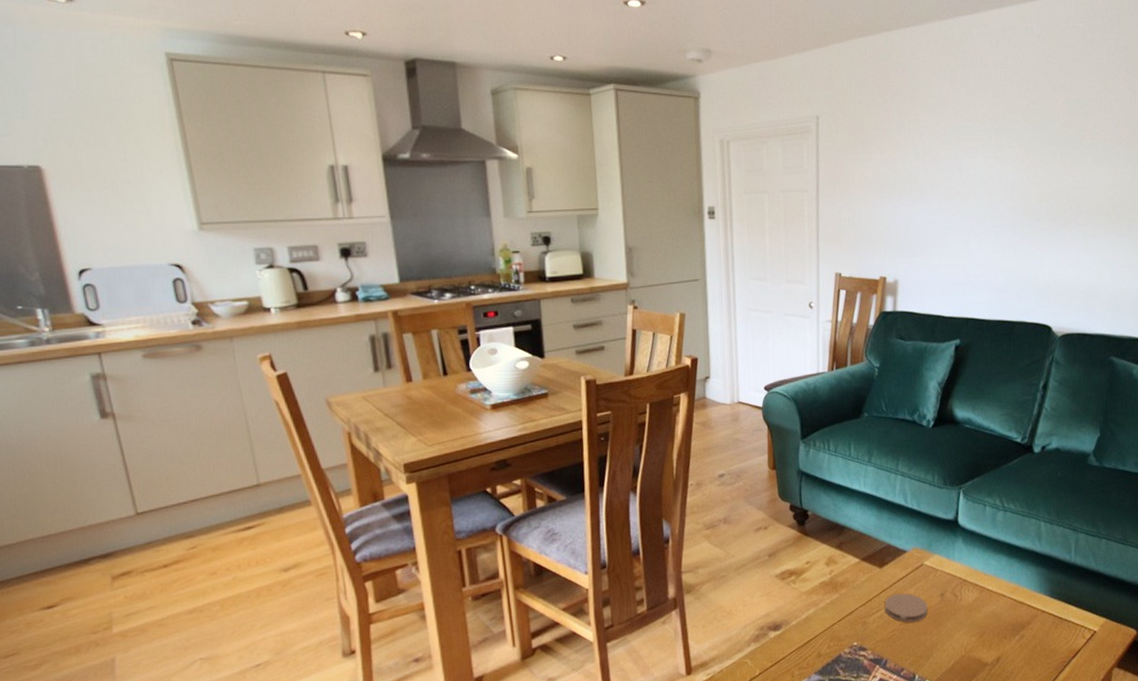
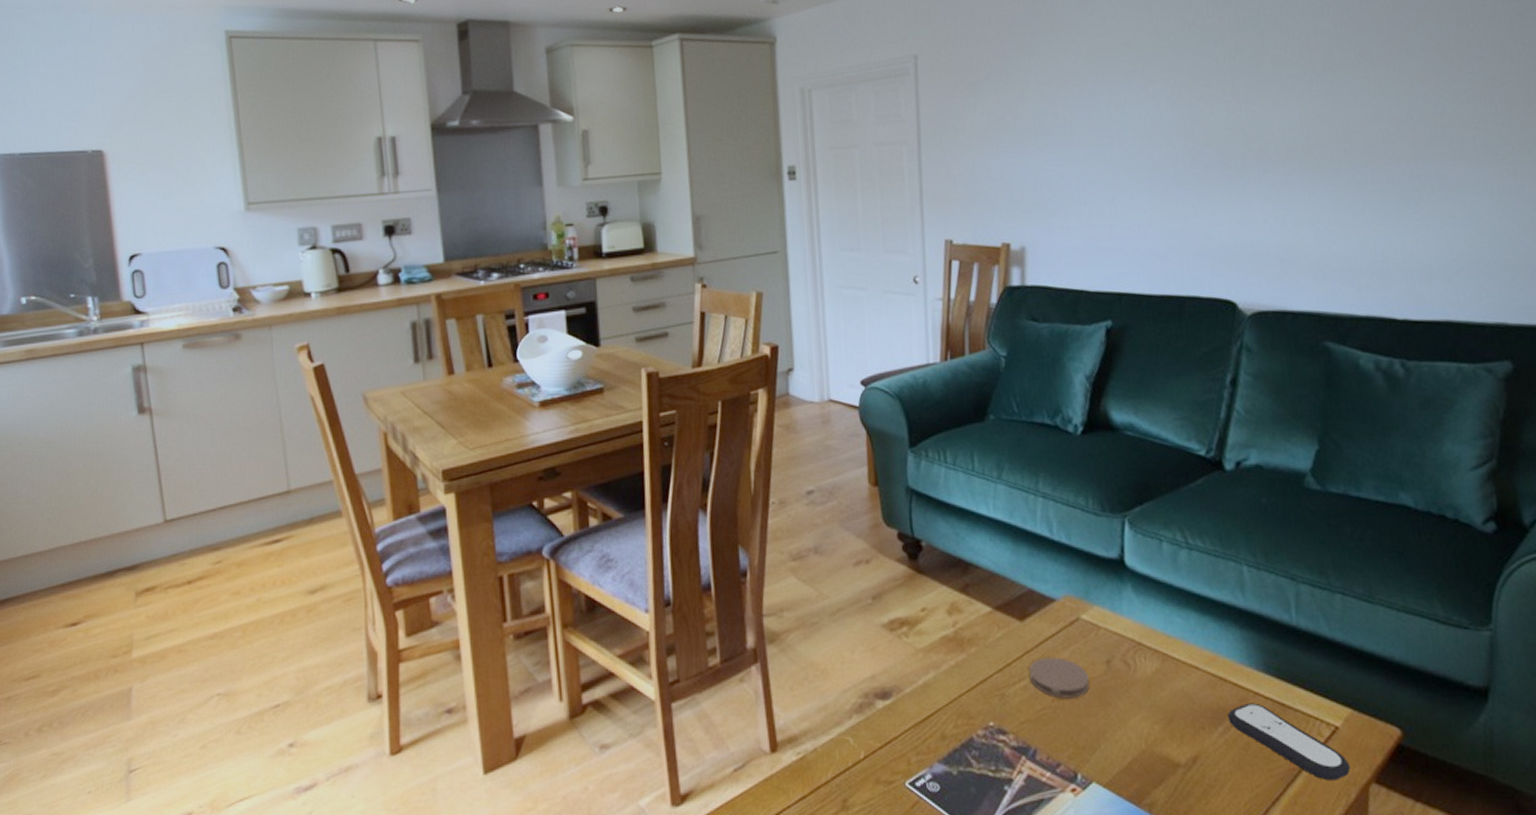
remote control: none [1023,618,1102,668] -> present [1228,703,1351,781]

